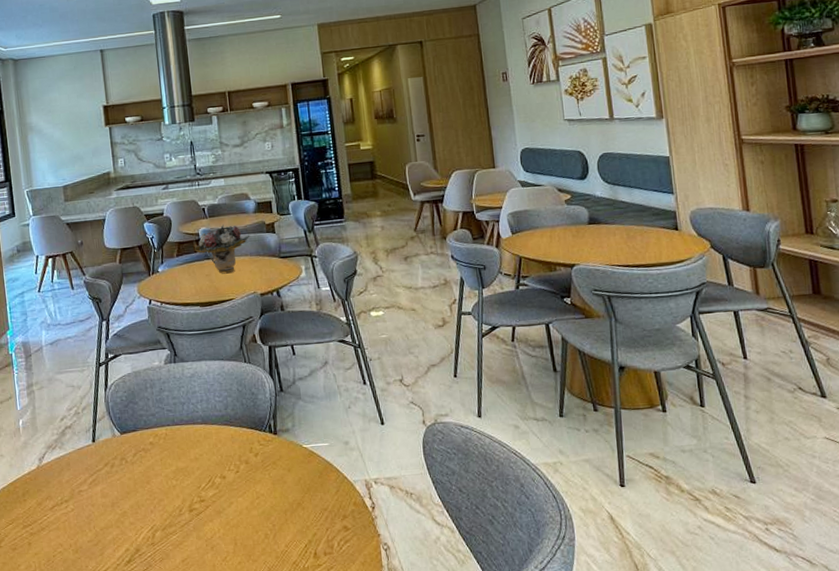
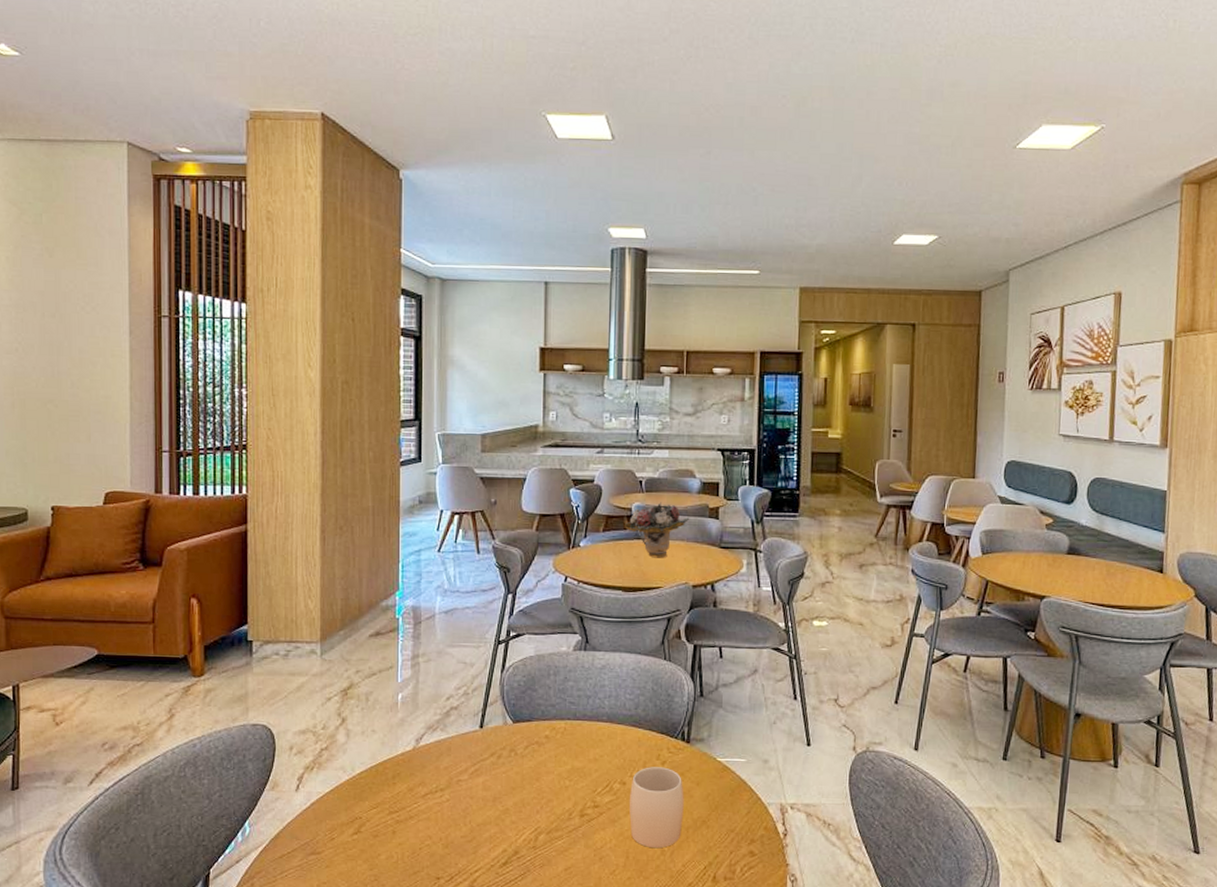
mug: none [230,458,281,534] -> present [628,767,684,849]

